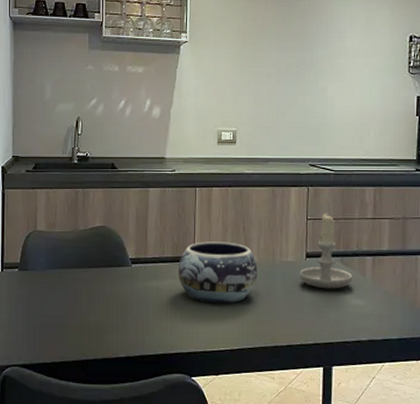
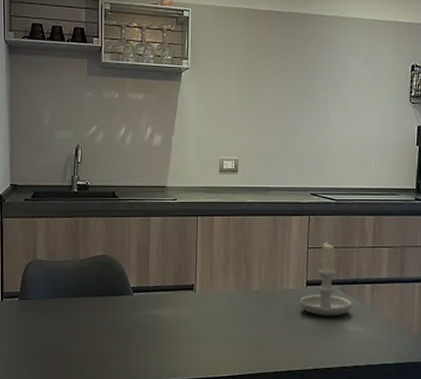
decorative bowl: present [178,241,258,304] -> none [180,270,259,331]

